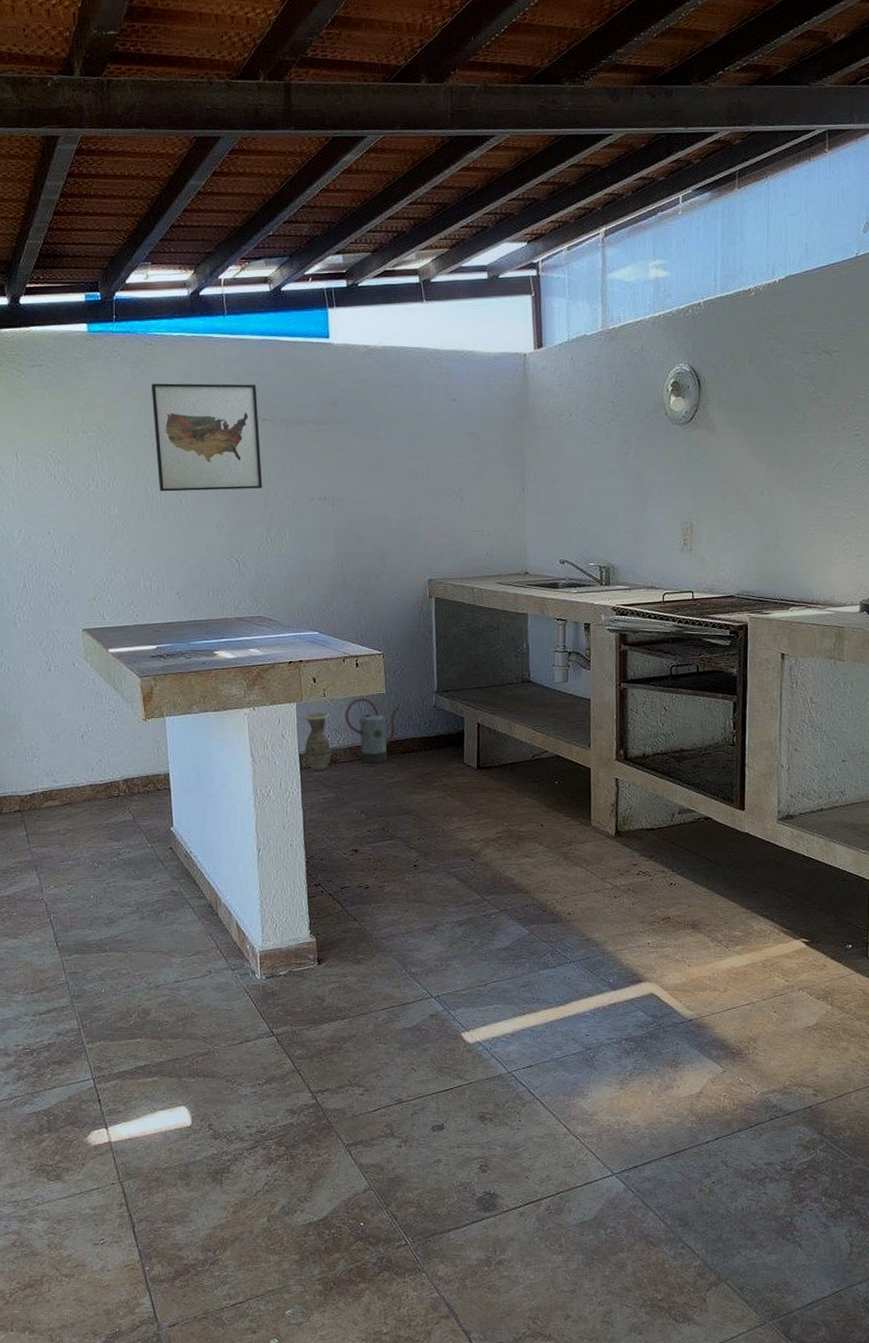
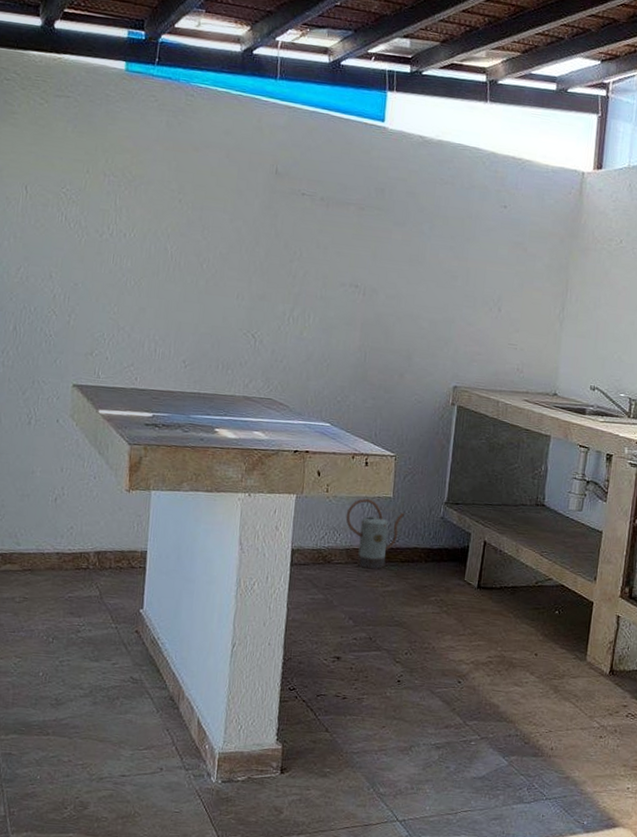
wall art: present [151,383,262,492] -> none [180,137,300,265]
ceramic jug: present [301,712,331,770] -> none [297,507,331,569]

